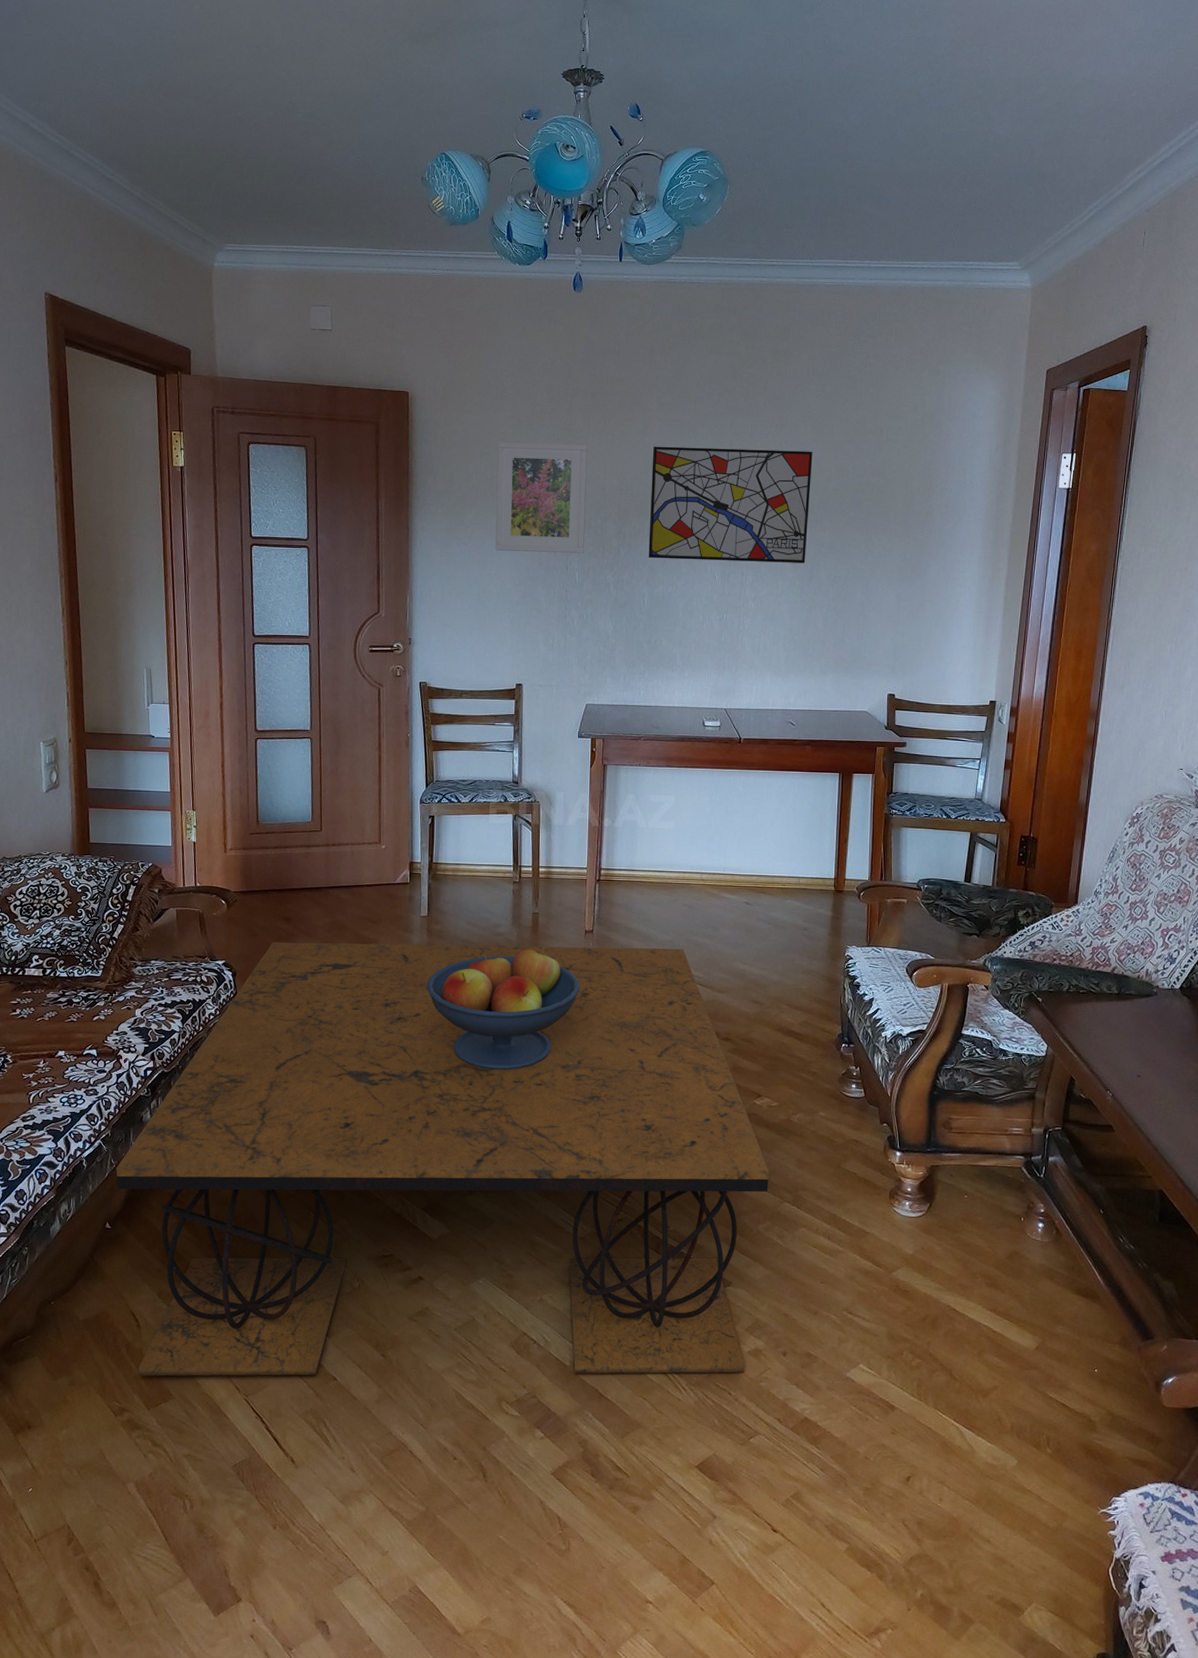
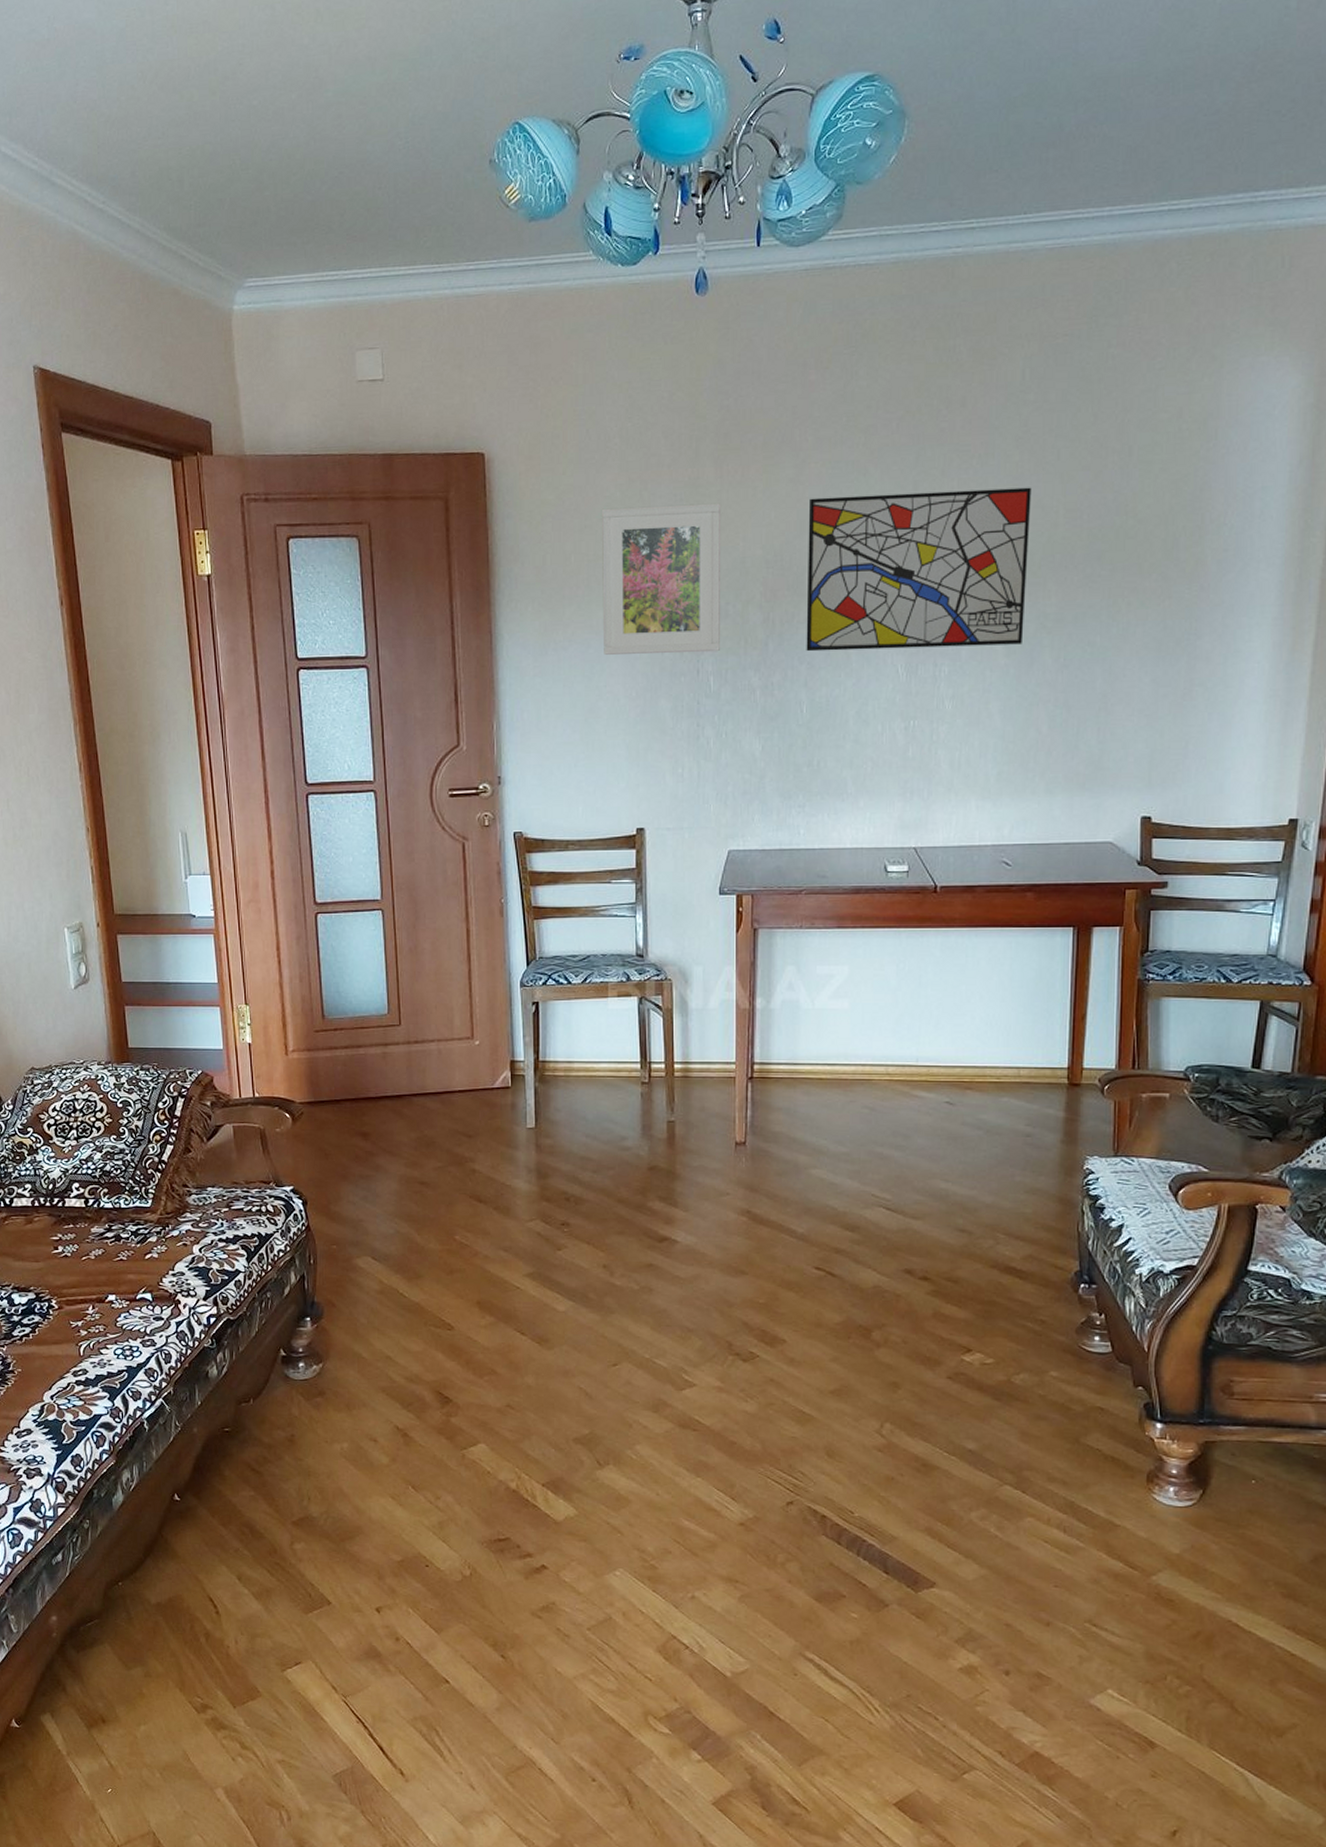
coffee table: present [116,941,770,1377] -> none [181,1162,984,1694]
fruit bowl: present [427,946,580,1070] -> none [538,1163,731,1318]

